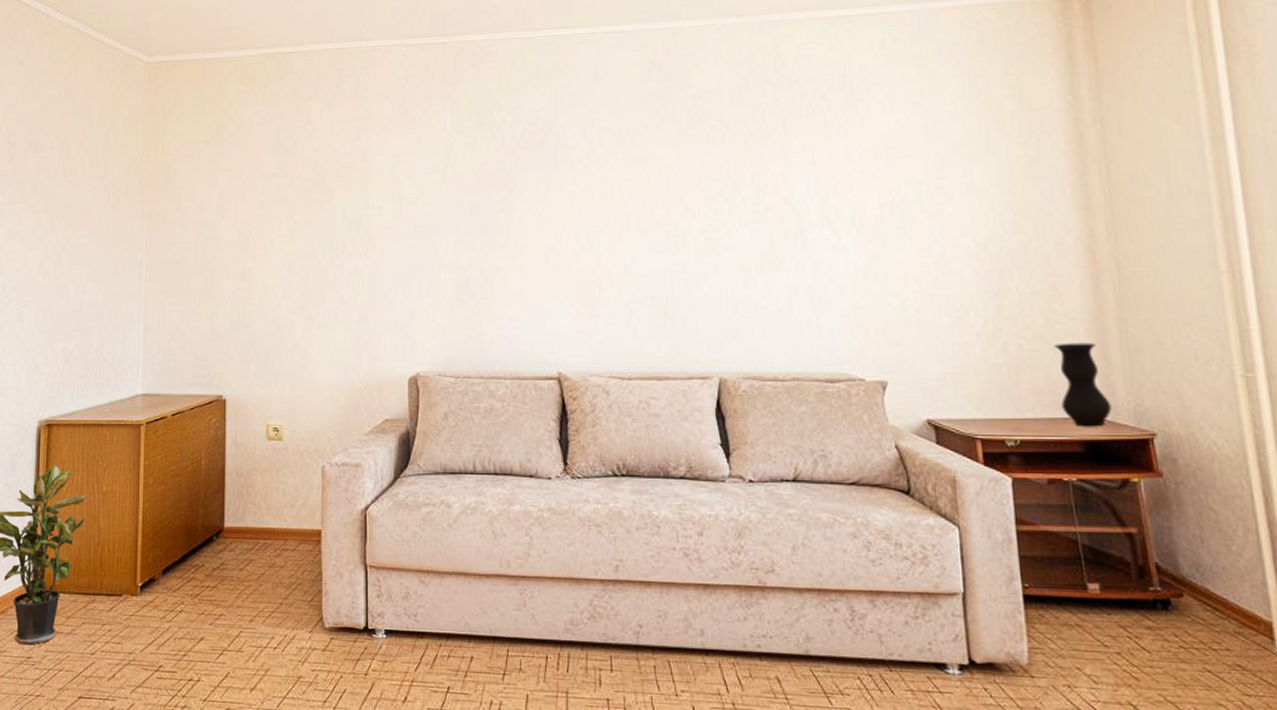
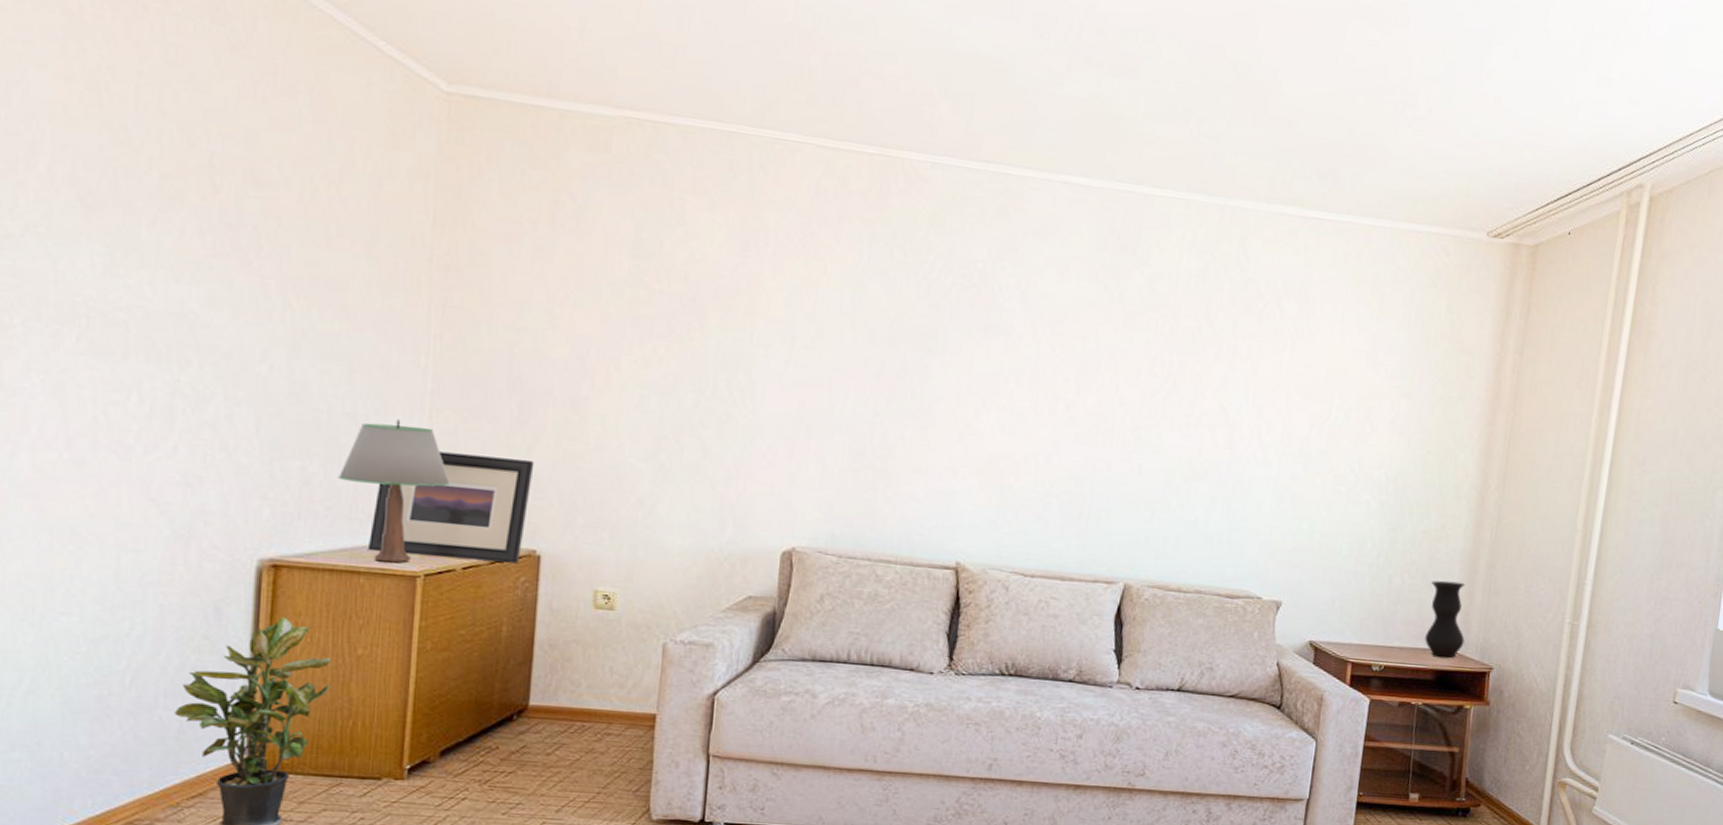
table lamp: none [87,303,161,415] -> present [337,419,450,563]
picture frame: none [107,324,218,408] -> present [367,451,535,564]

